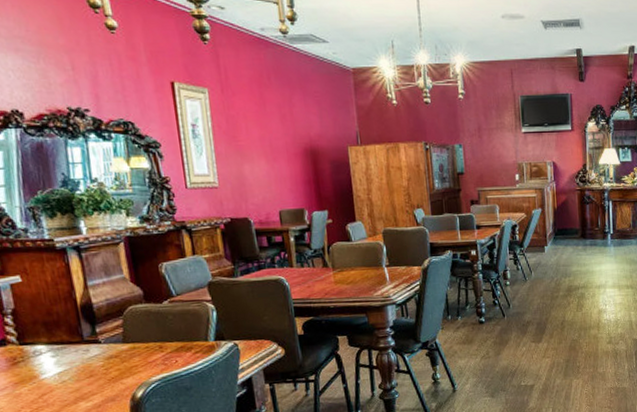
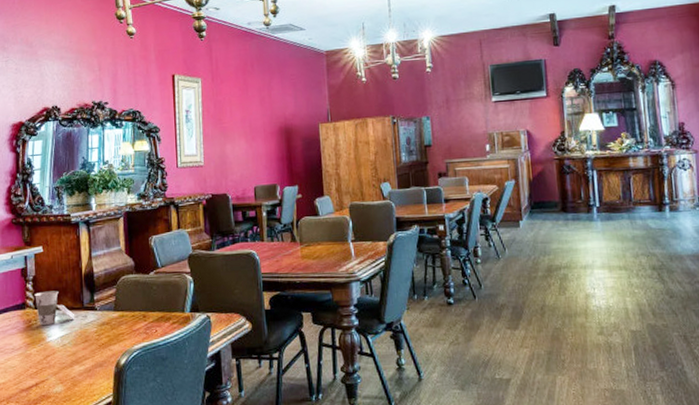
cup: none [16,324,75,362] -> present [34,290,75,325]

